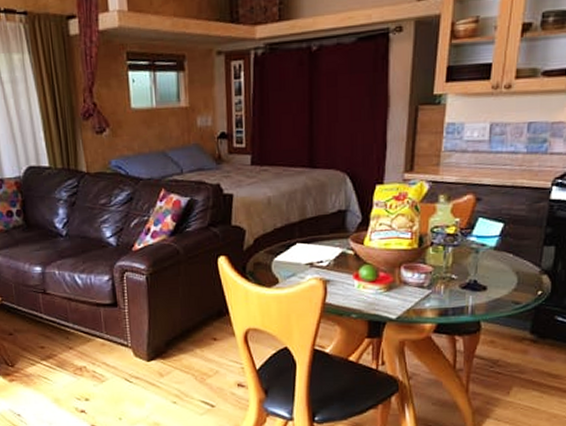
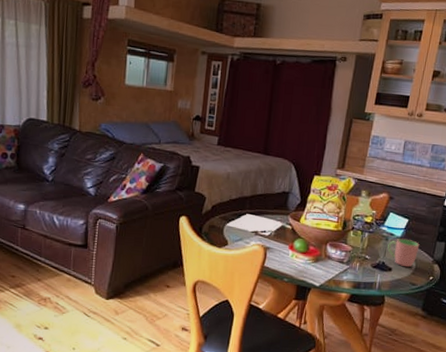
cup: none [479,248,521,283] -> present [387,238,420,268]

